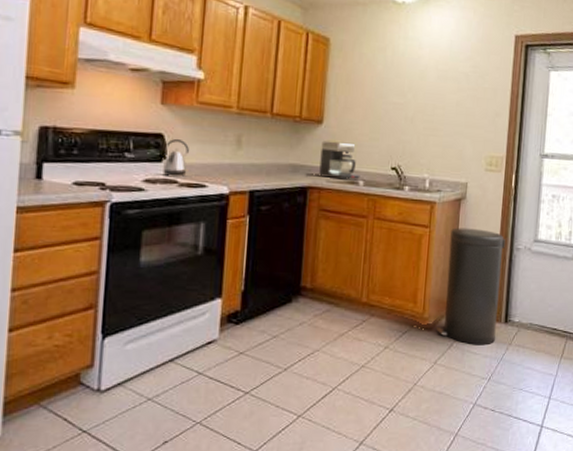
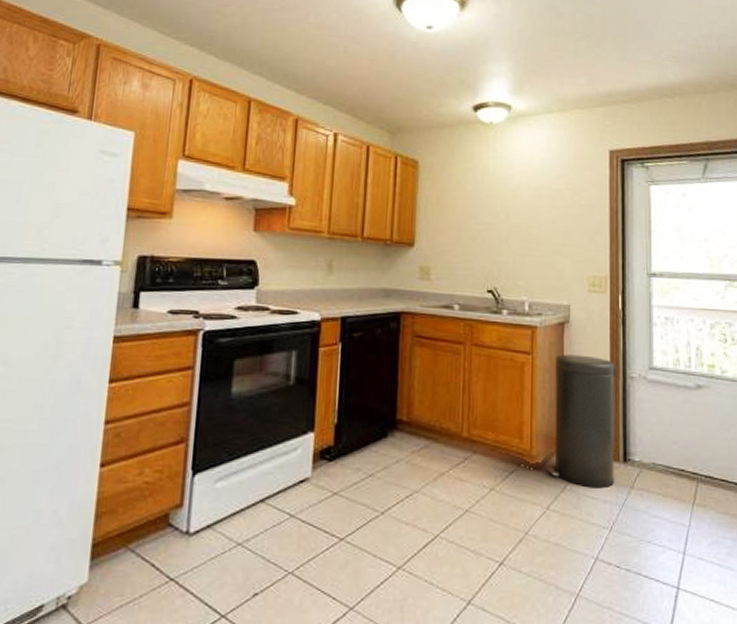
kettle: present [162,139,189,177] -> none [254,266,281,304]
coffee maker: present [319,140,360,180] -> none [412,263,455,304]

